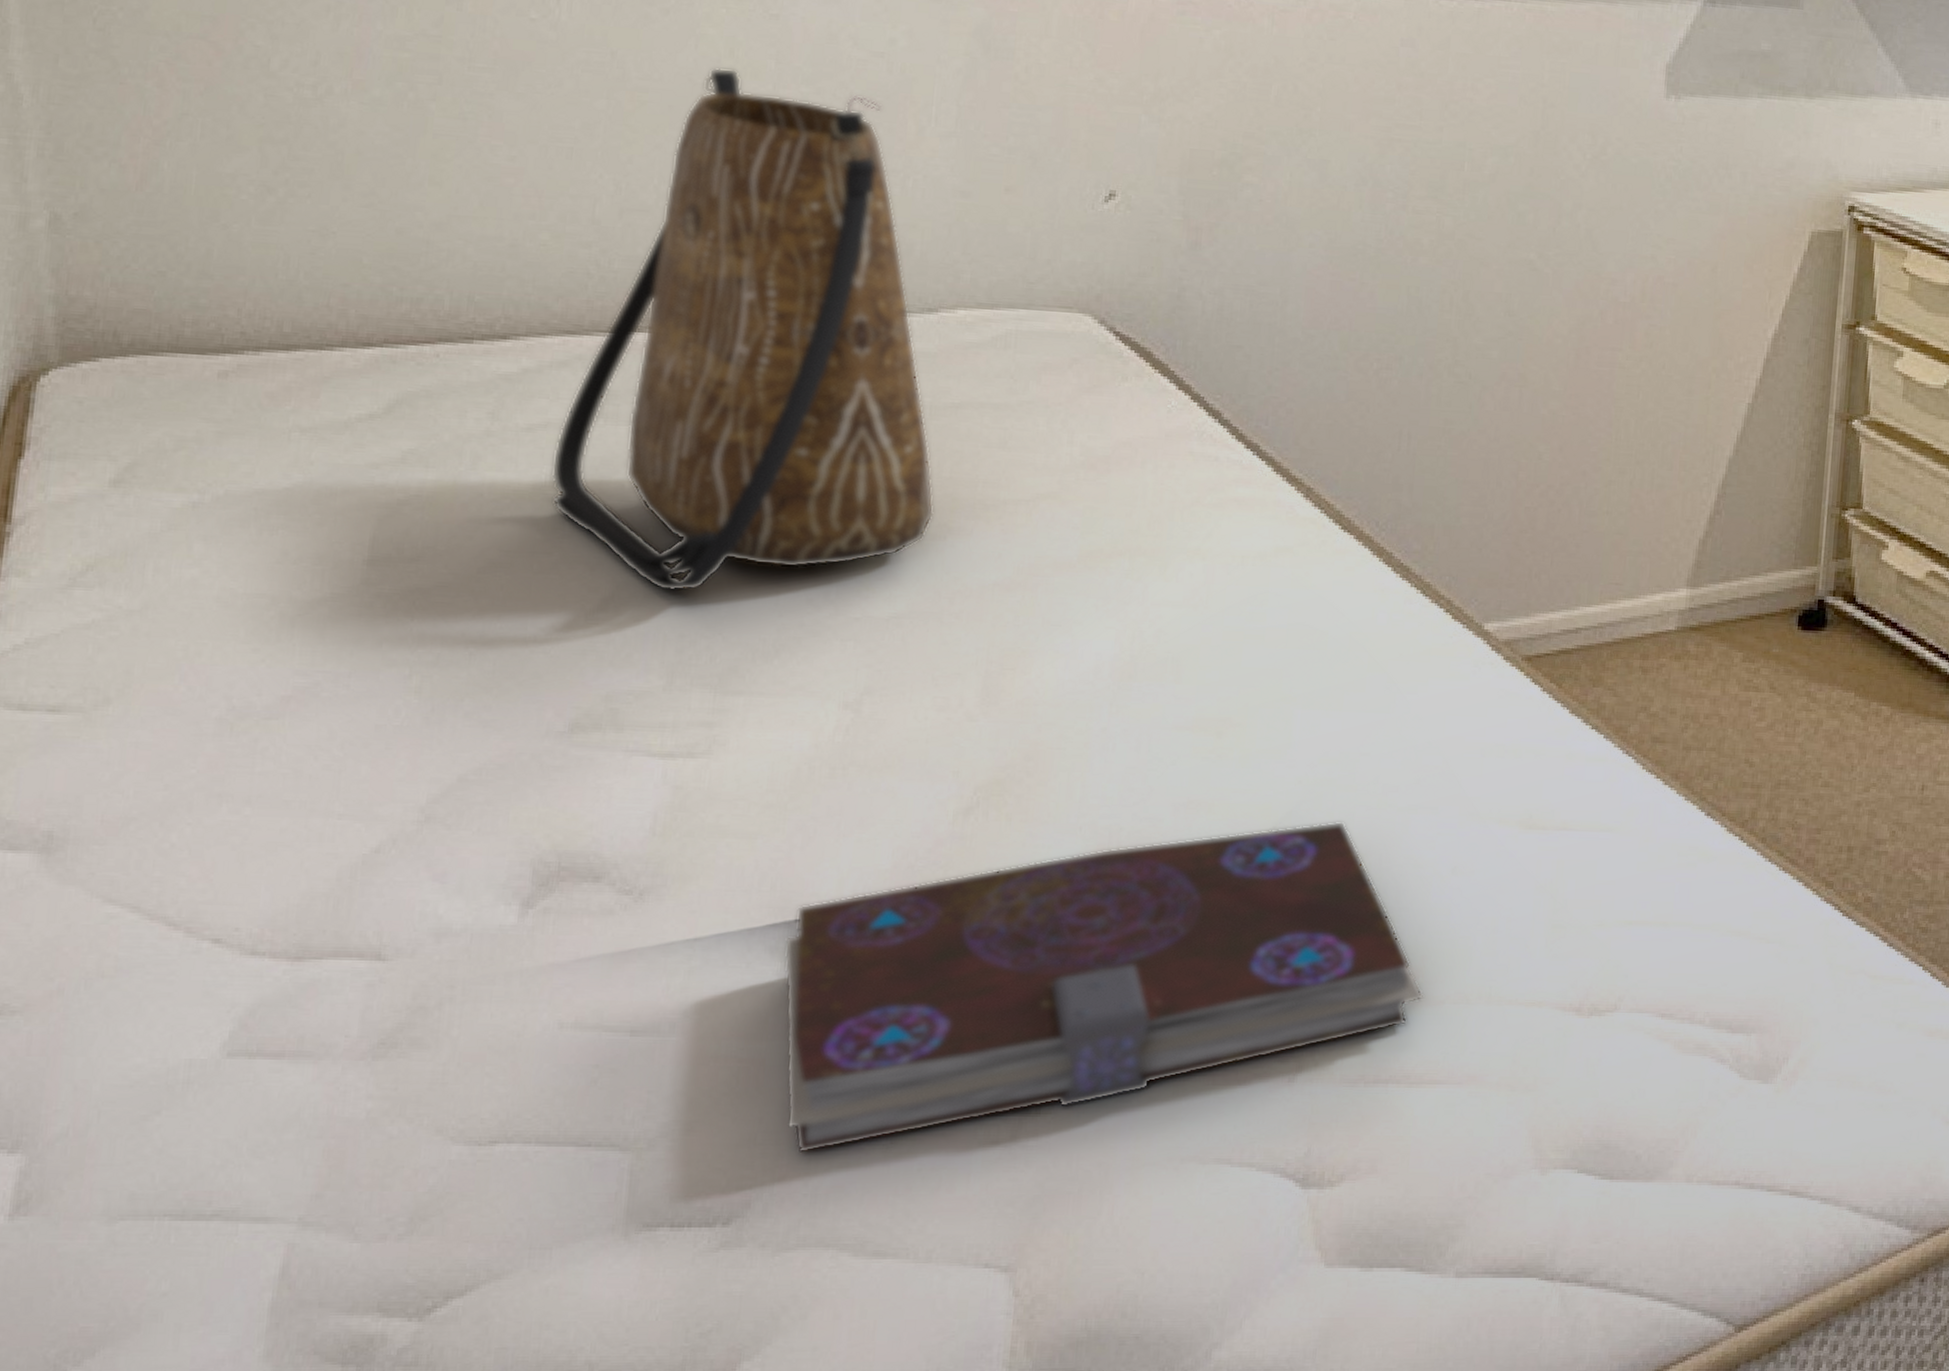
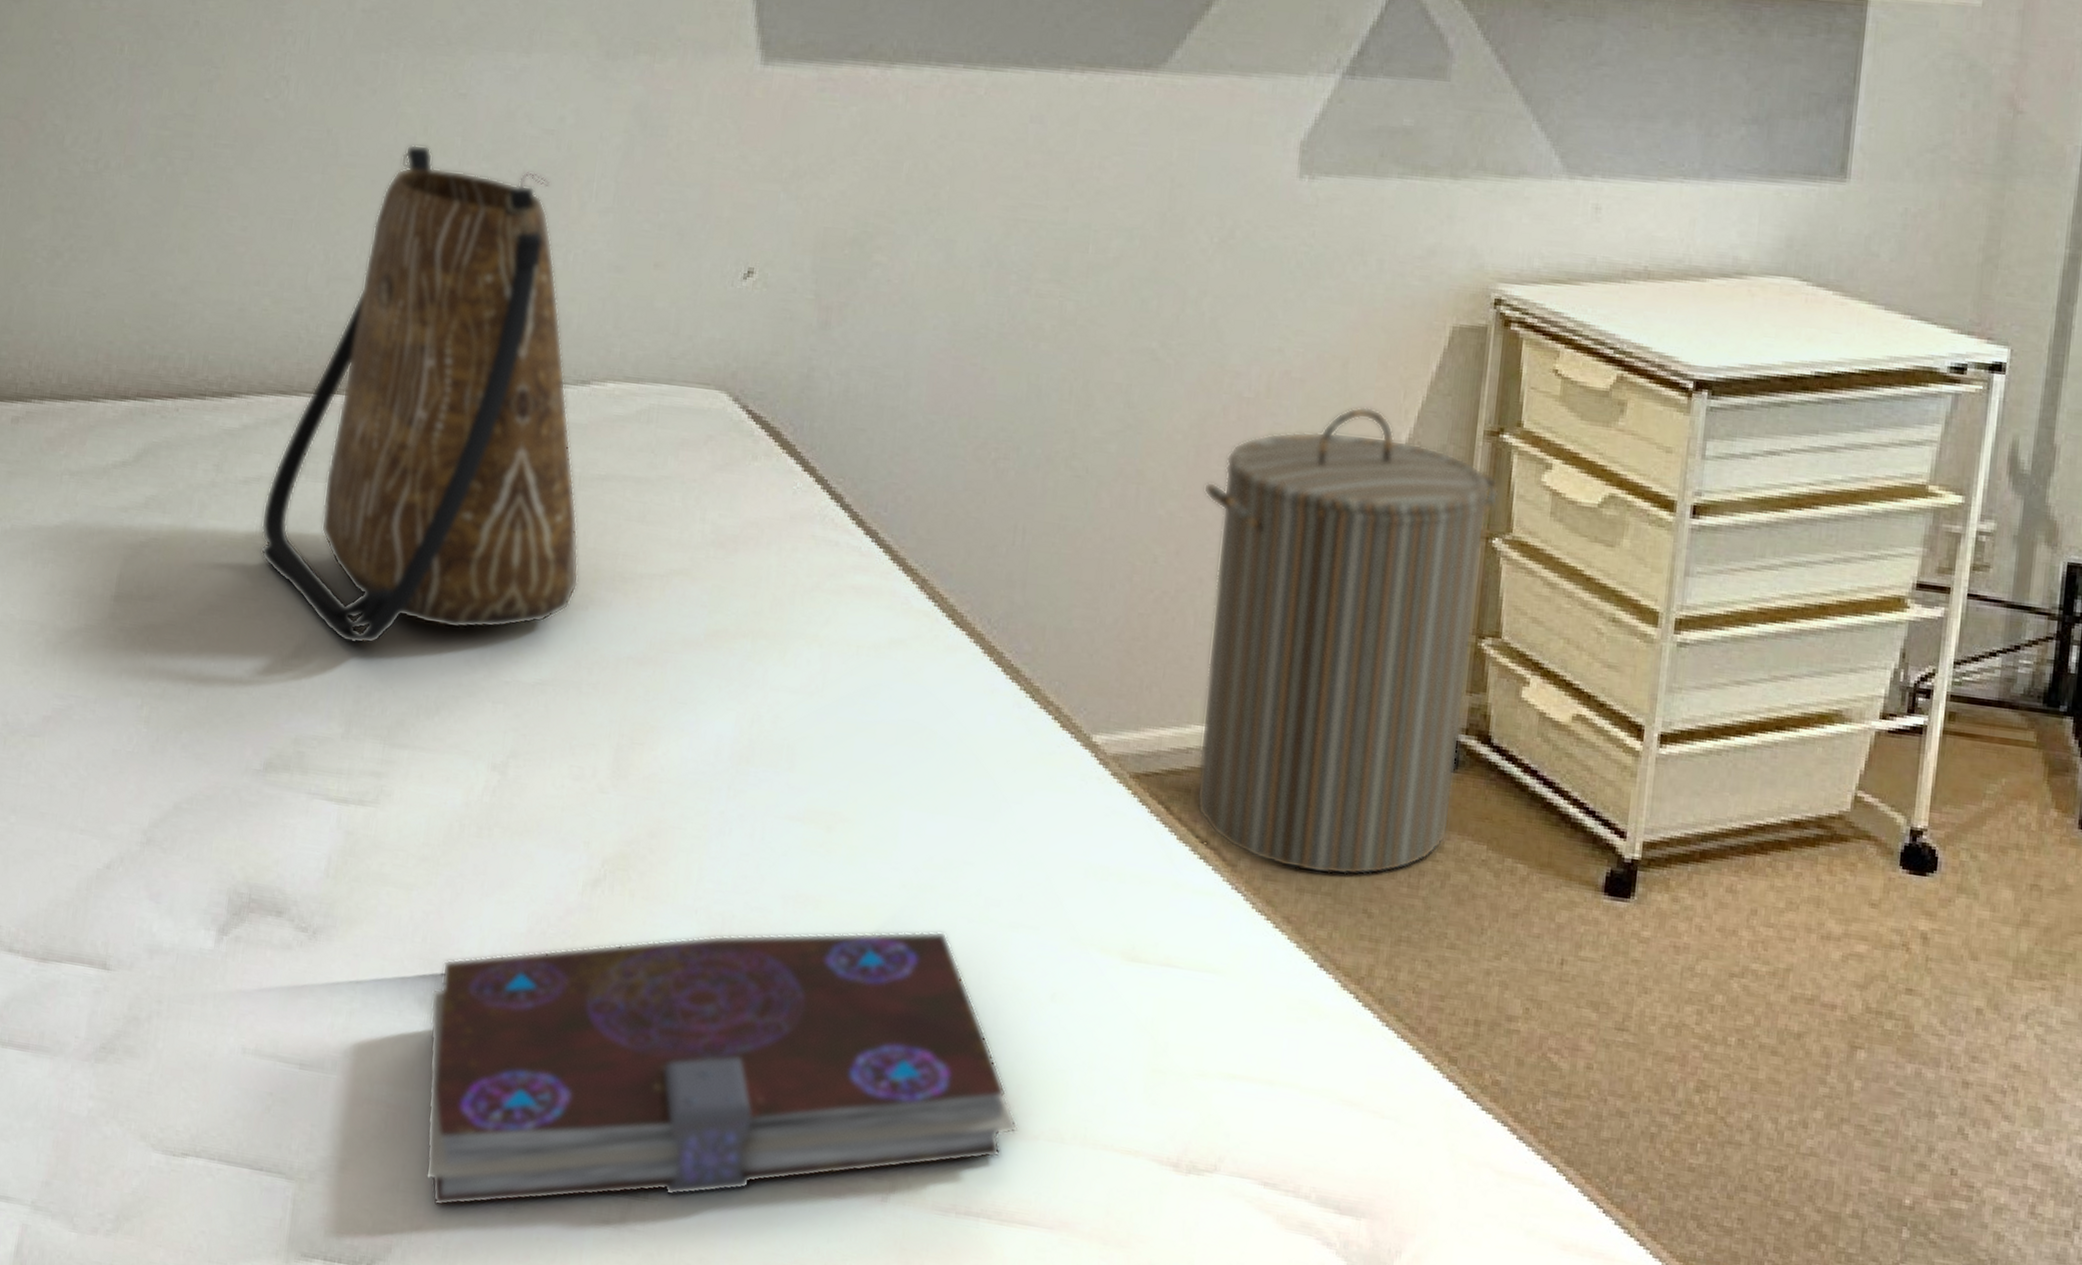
laundry hamper: none [1584,307,1857,732] -> present [1195,406,1500,876]

